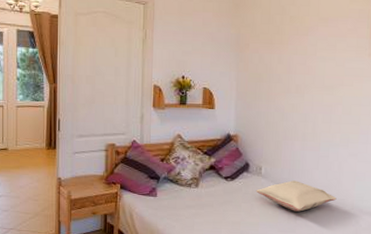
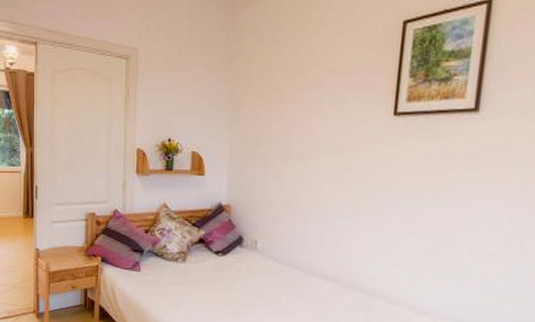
pillow: present [255,180,337,212] -> none [250,257,344,293]

